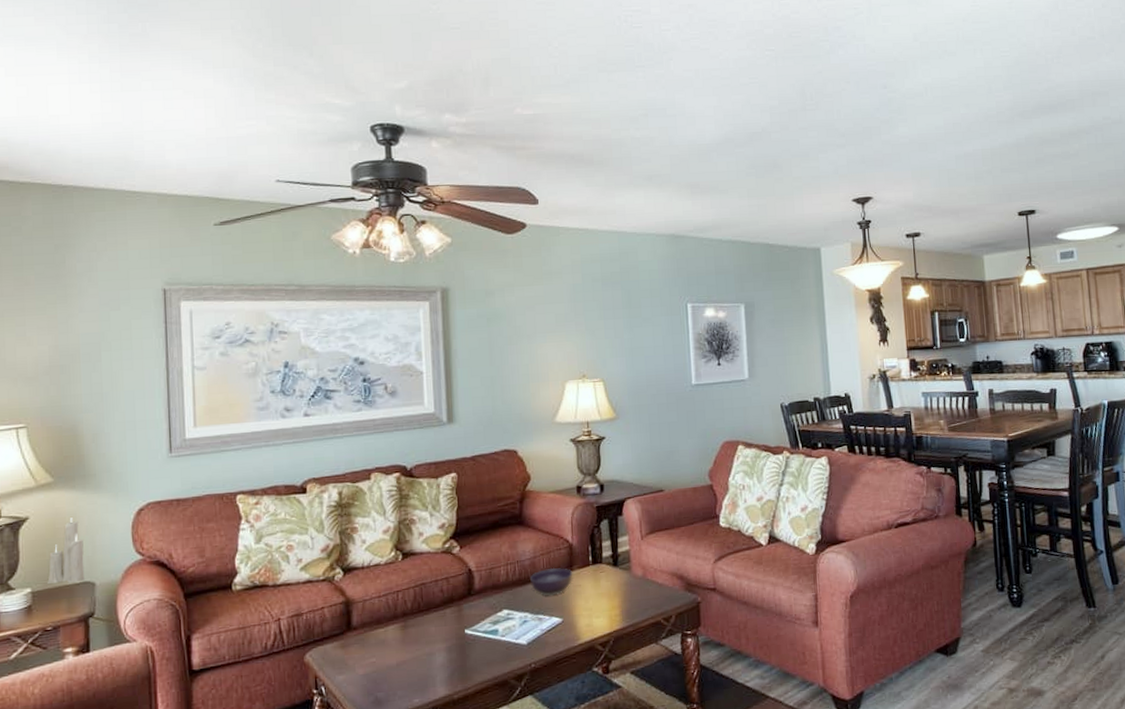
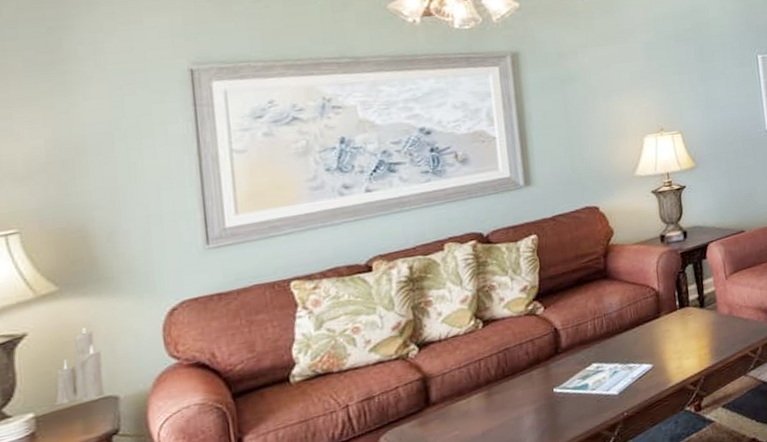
bowl: present [530,567,573,595] -> none [618,315,661,344]

